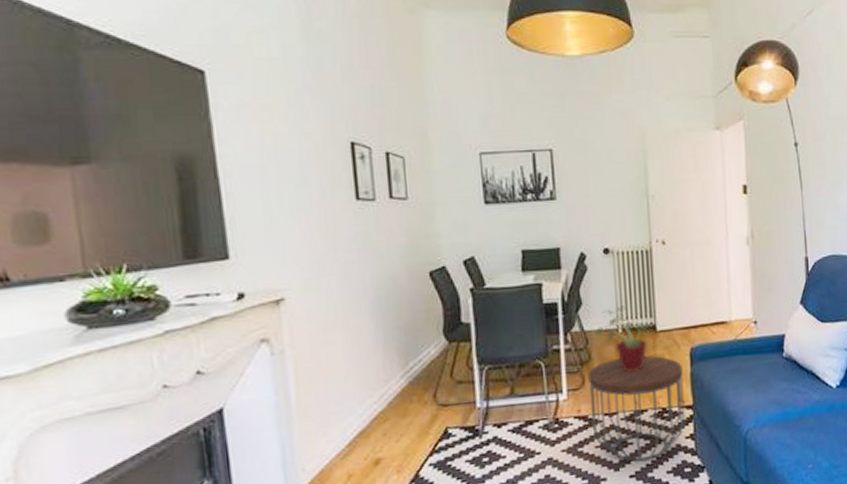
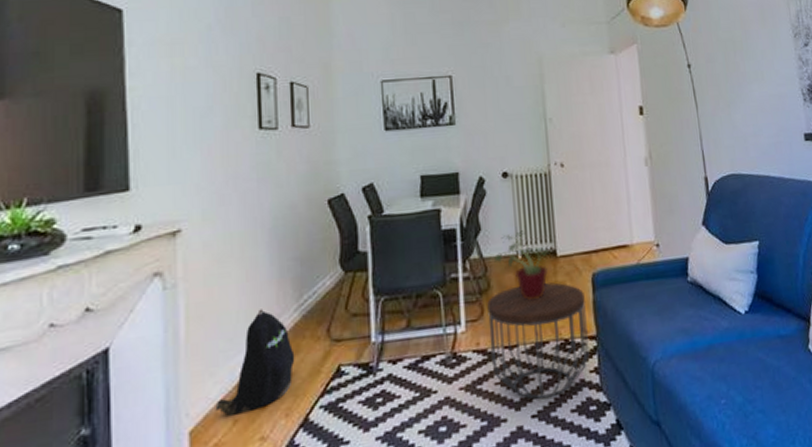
backpack: none [329,375,404,471] -> present [215,309,295,416]

